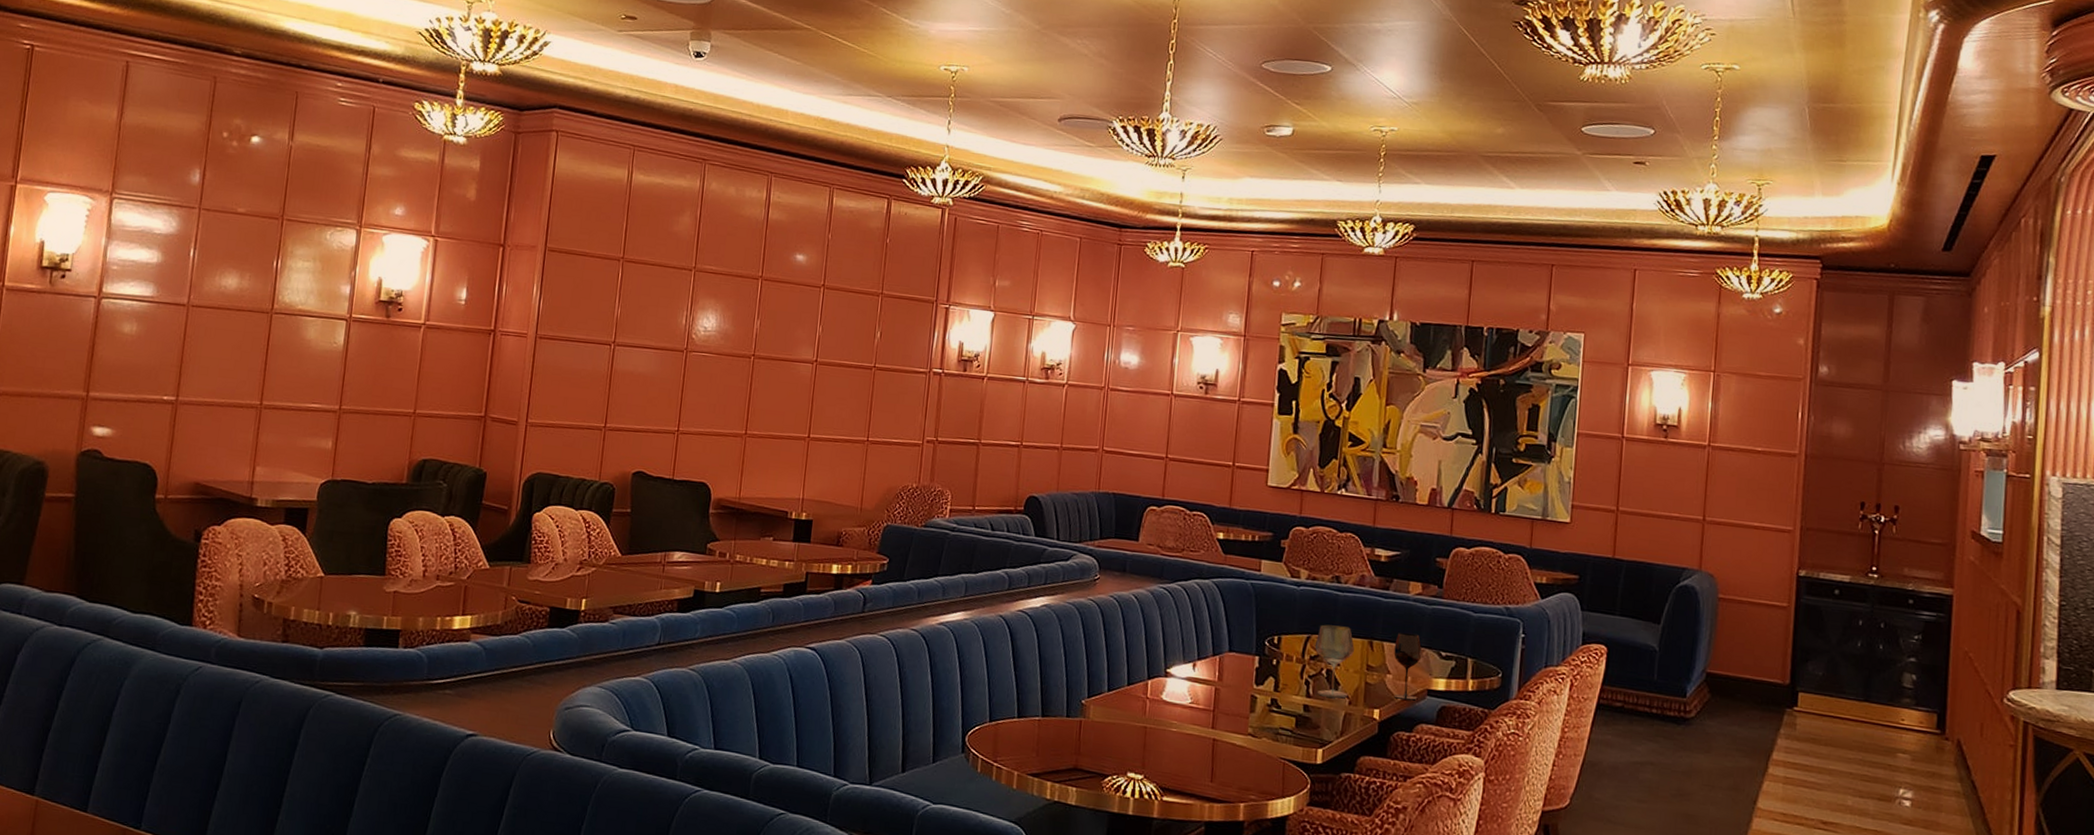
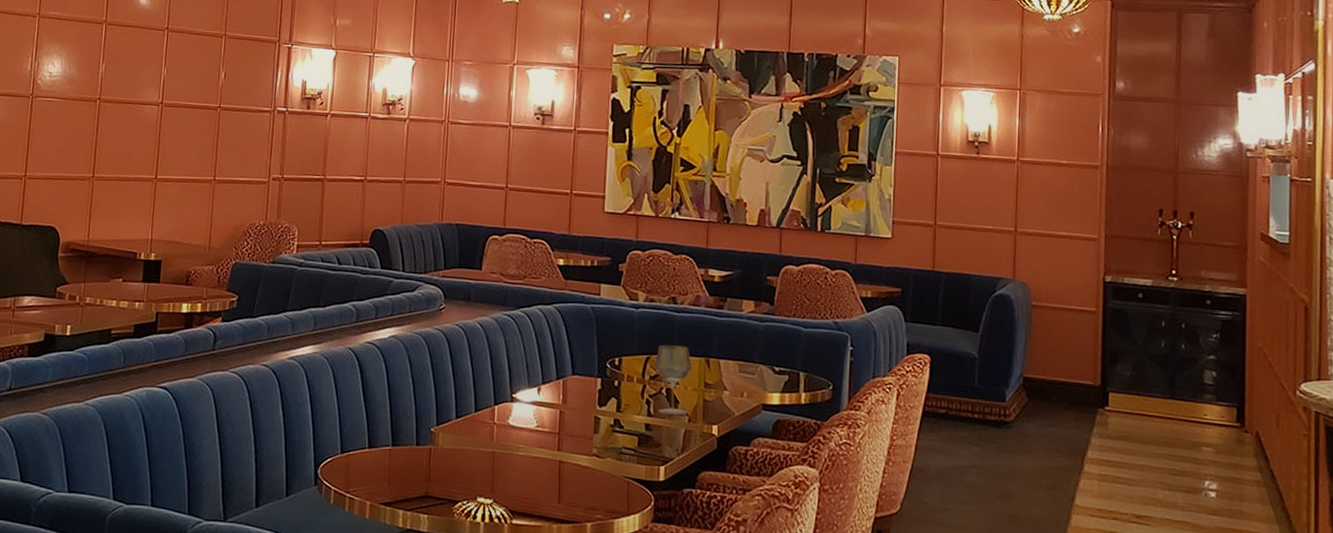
wine glass: present [1393,632,1422,701] -> none [729,349,757,415]

